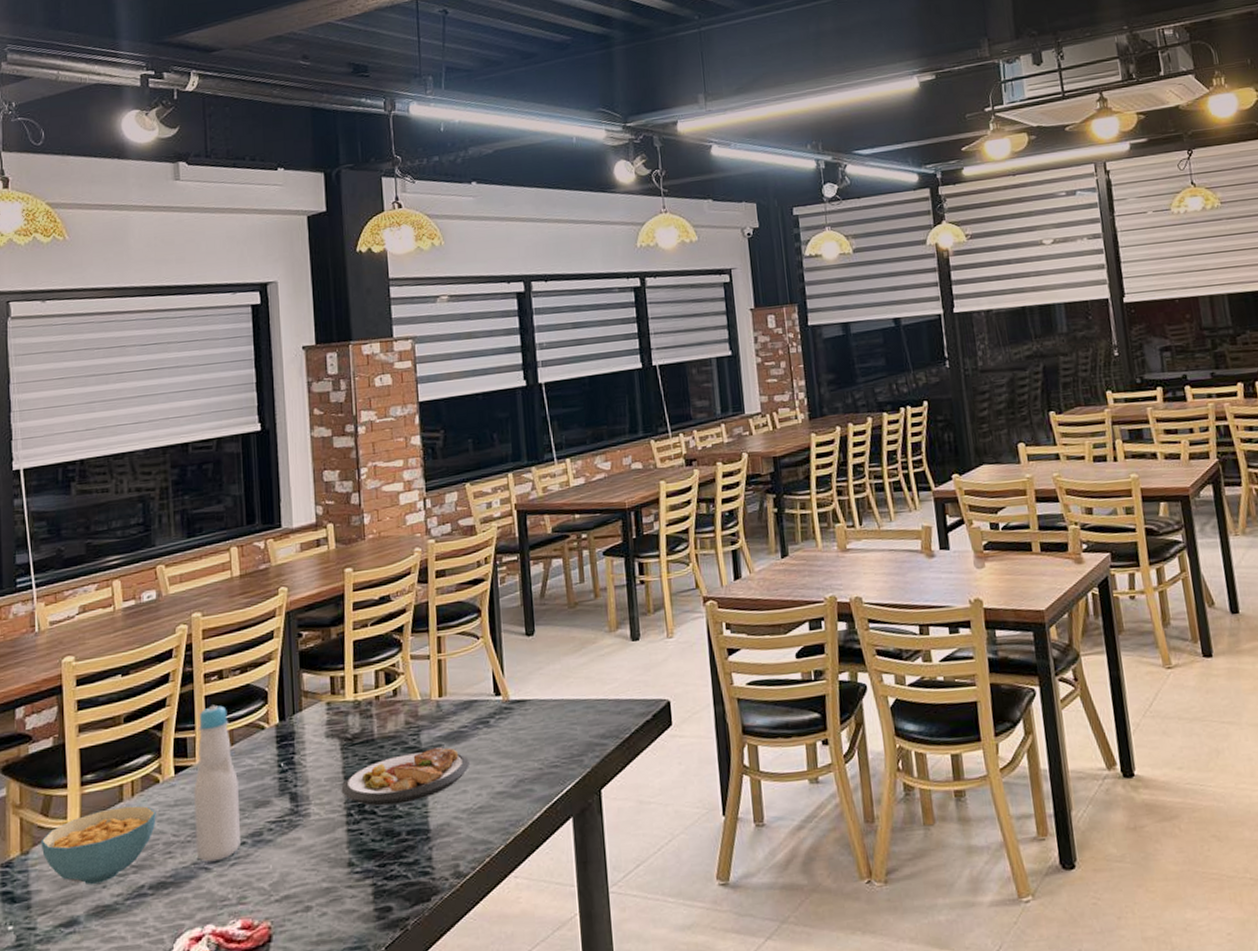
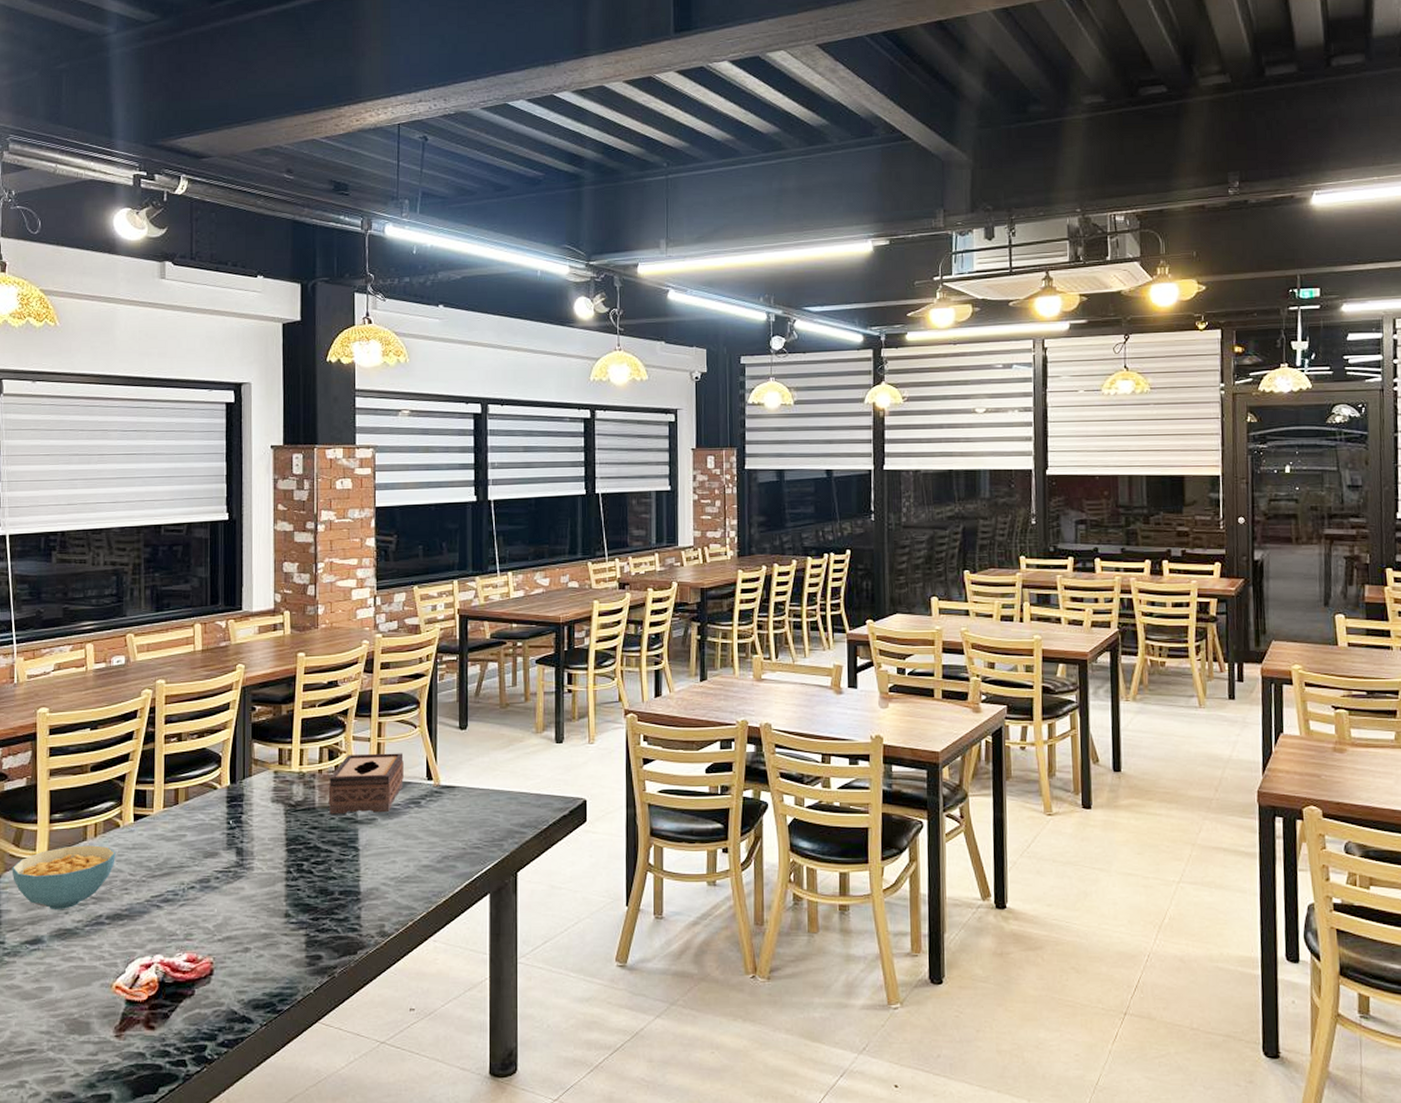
bottle: present [194,705,240,862] -> none [150,763,190,901]
plate: present [341,747,470,806] -> none [283,821,400,867]
tissue box: none [387,668,470,745] -> present [328,753,404,815]

